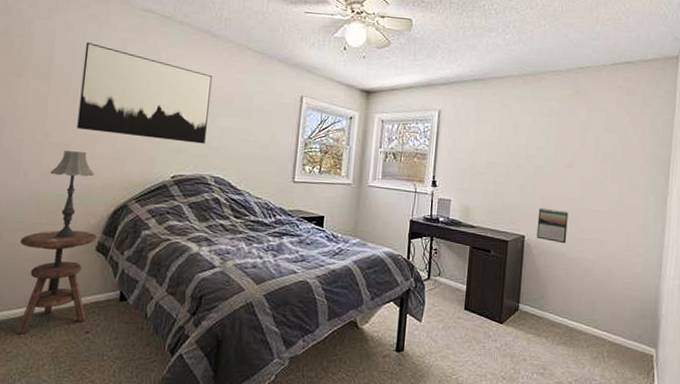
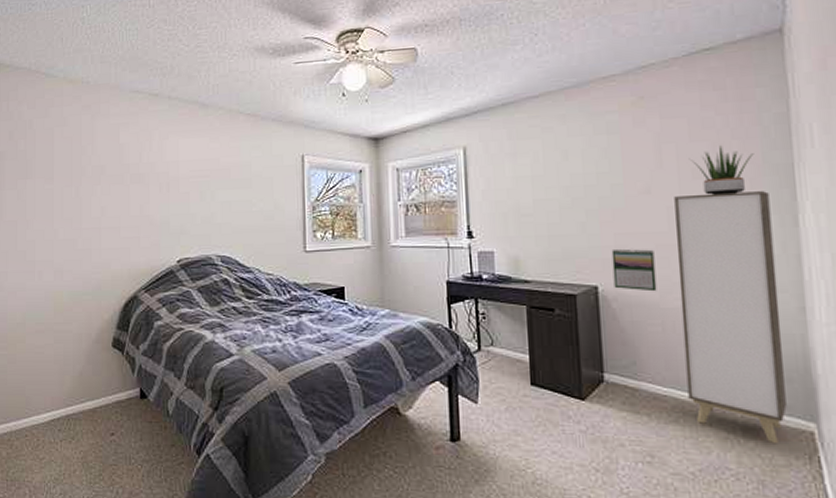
side table: present [16,230,97,335] -> none [42,328,111,440]
table lamp: present [50,150,94,239] -> none [62,246,102,337]
wall art: present [77,41,213,144] -> none [82,133,208,223]
cabinet: none [575,172,651,363] -> present [674,191,787,444]
potted plant: none [602,138,647,176] -> present [688,145,754,195]

